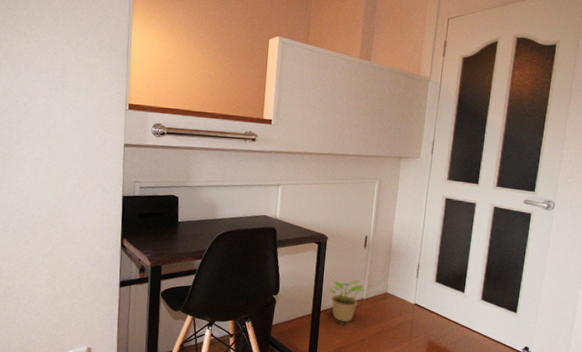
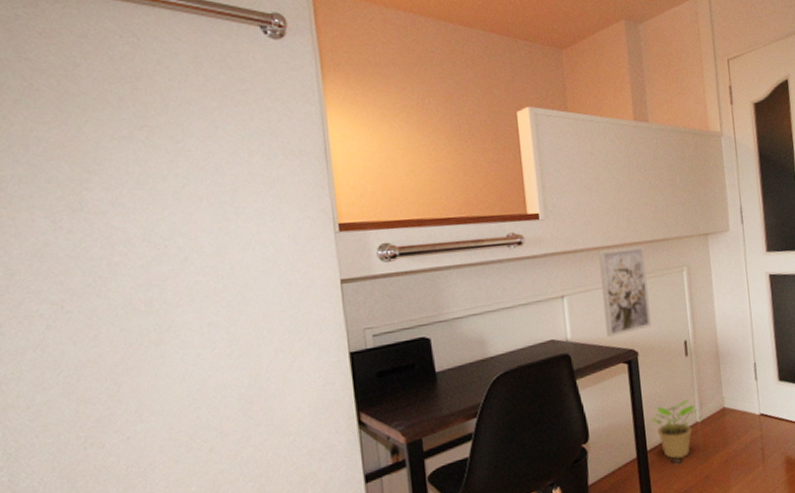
wall art: none [306,156,348,222] -> present [598,245,651,337]

